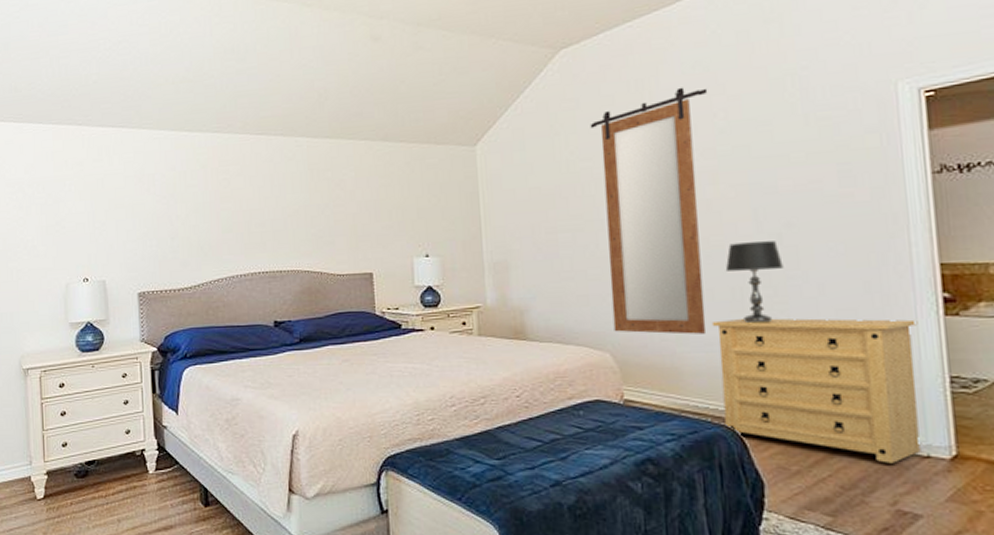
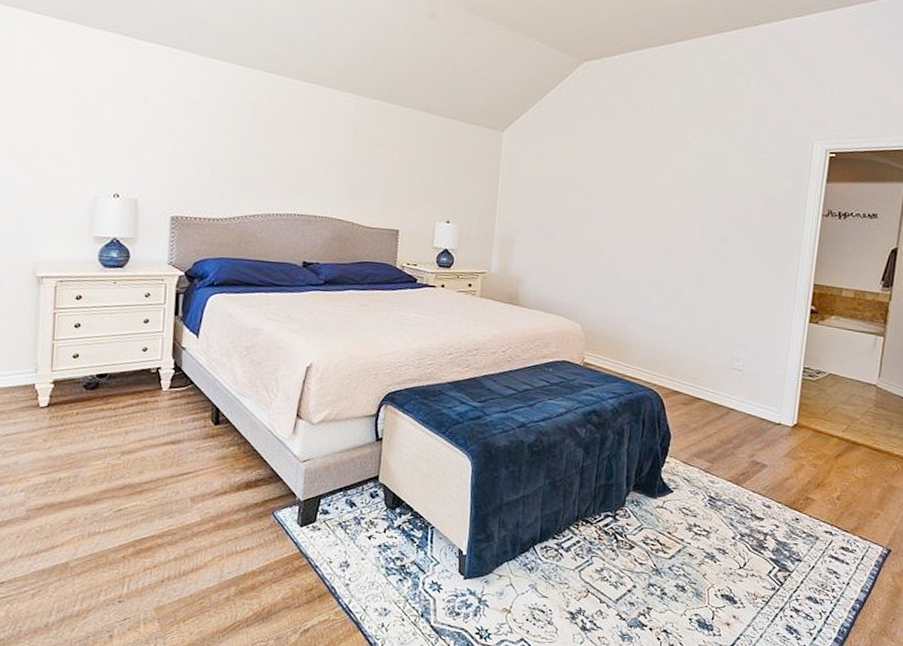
home mirror: present [590,87,708,335] -> none [586,114,688,317]
dresser: present [711,318,921,463] -> none [653,307,792,427]
table lamp: present [725,241,784,324] -> none [674,248,714,314]

